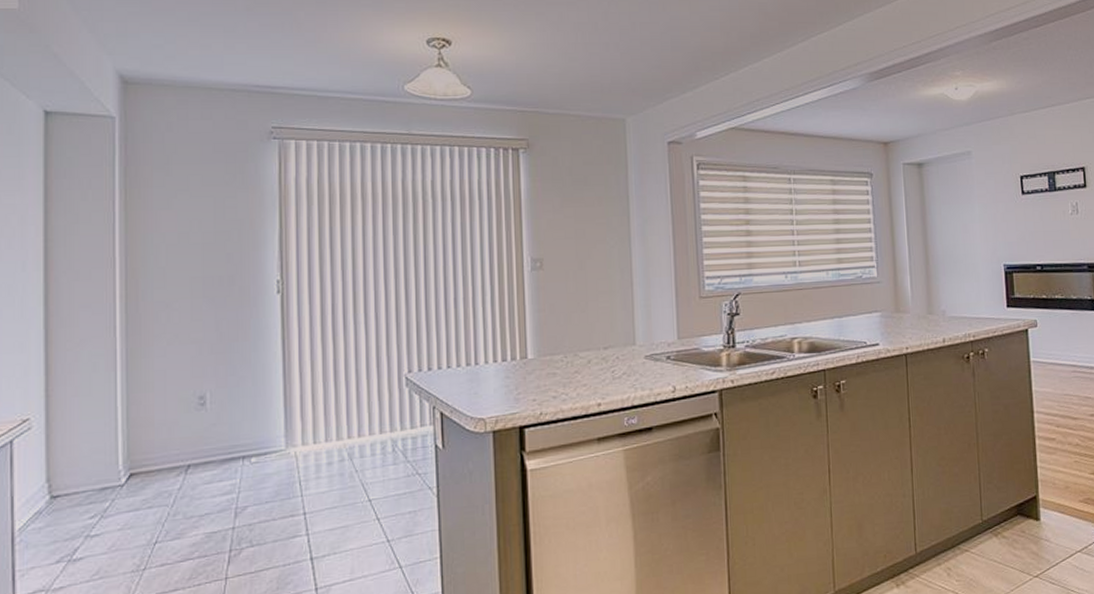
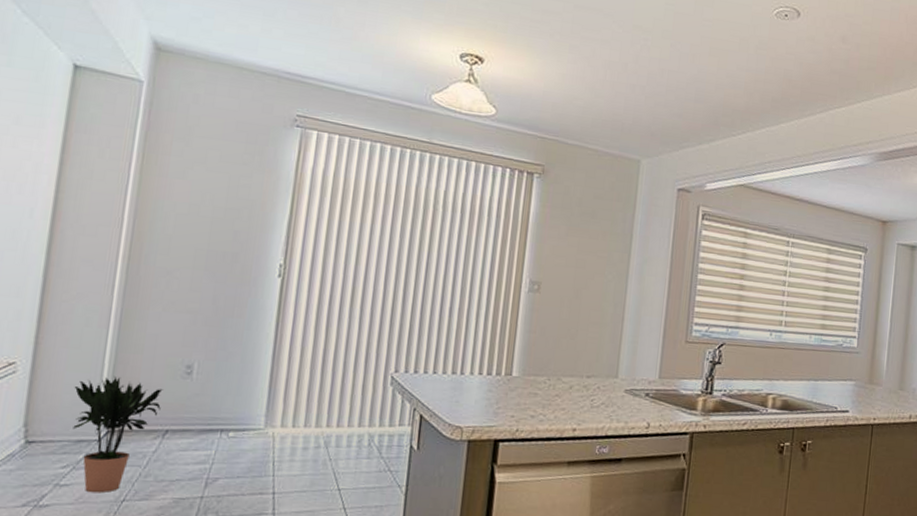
potted plant: none [90,417,179,540] -> present [73,375,163,493]

